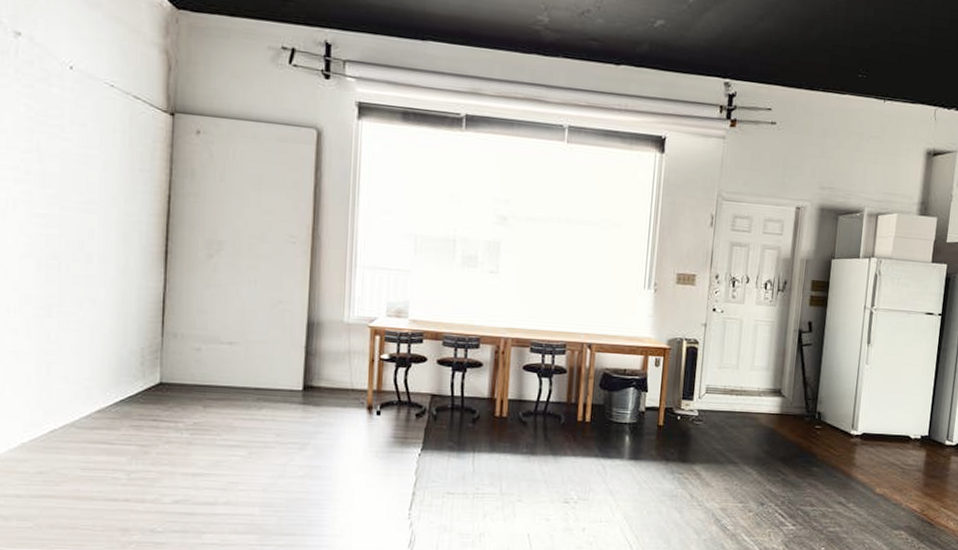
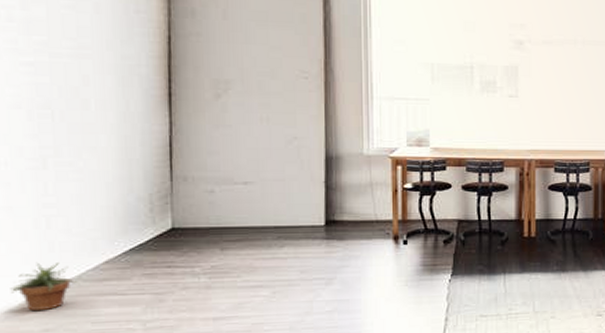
potted plant: none [11,406,70,454] -> present [10,262,77,312]

